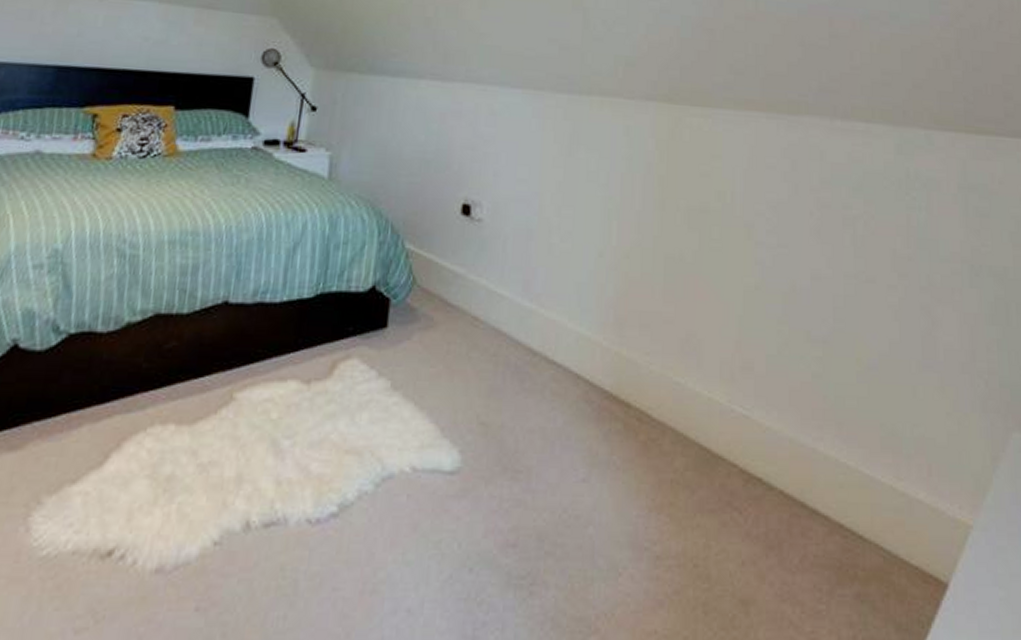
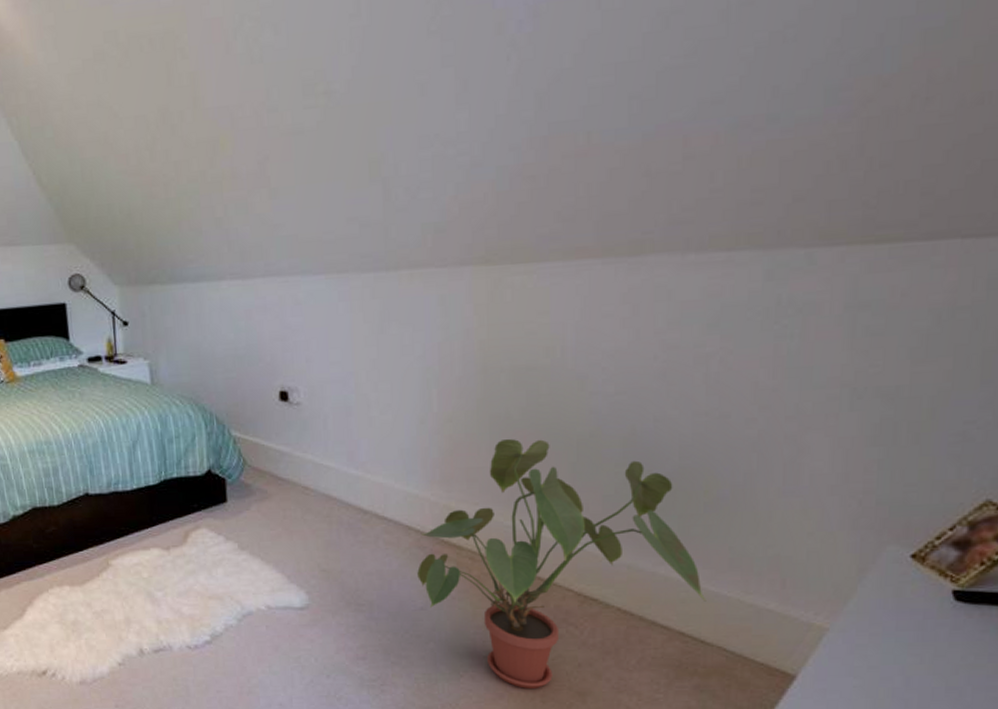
house plant: none [582,283,863,594] -> present [417,439,707,688]

